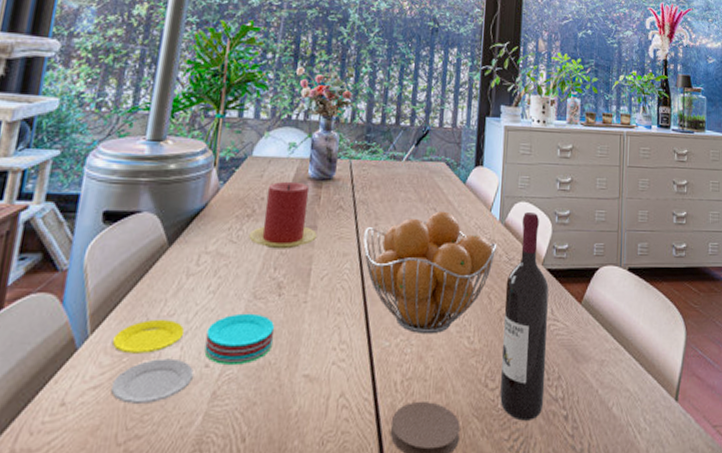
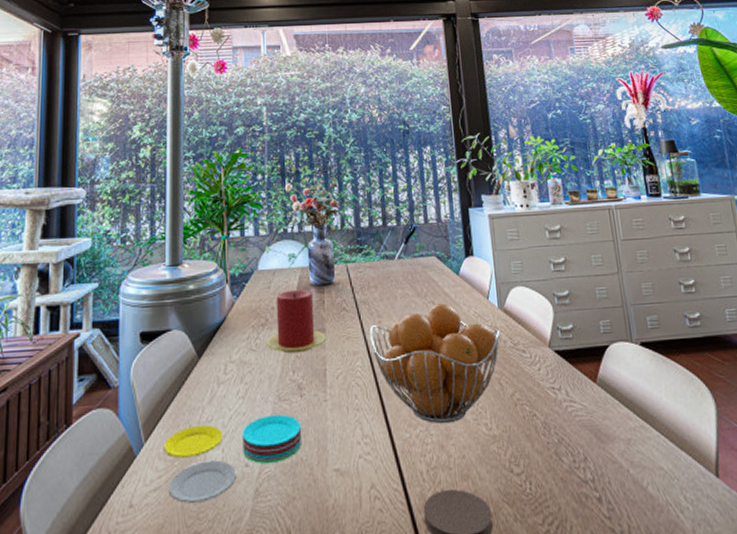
wine bottle: present [500,212,549,421] -> none [514,296,574,505]

